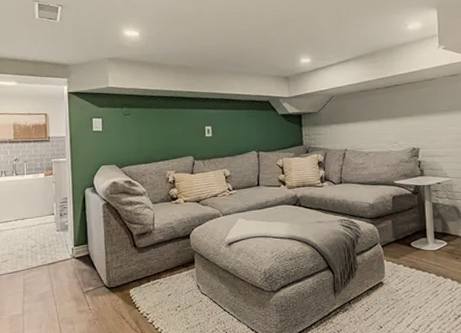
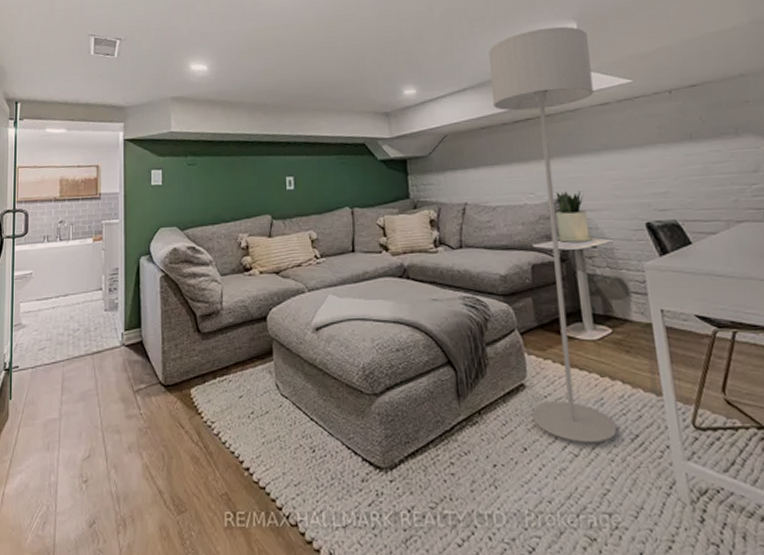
floor lamp: none [368,12,446,321] -> present [488,26,617,442]
planter: none [411,141,439,180] -> present [555,190,593,242]

